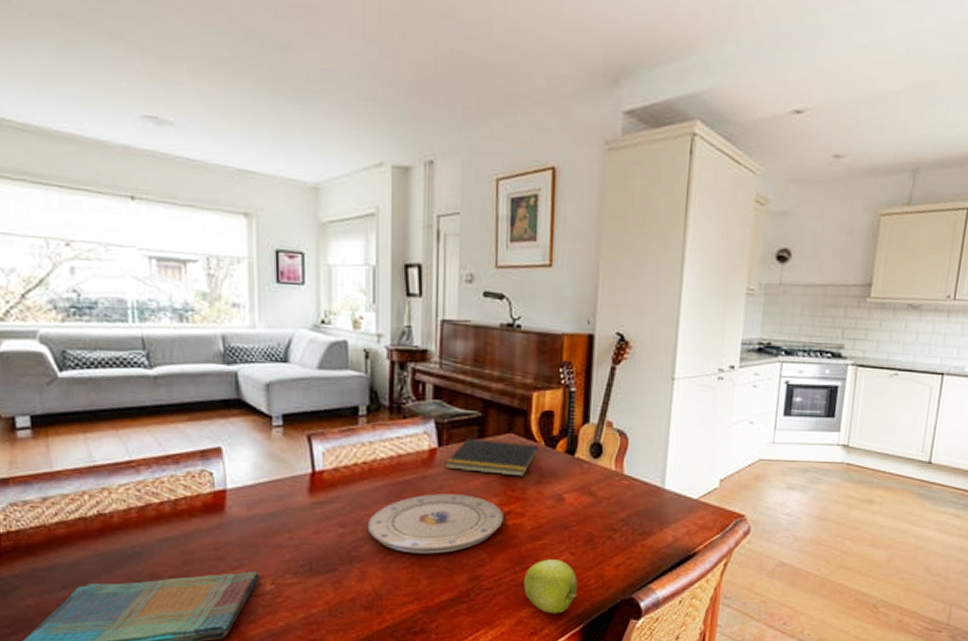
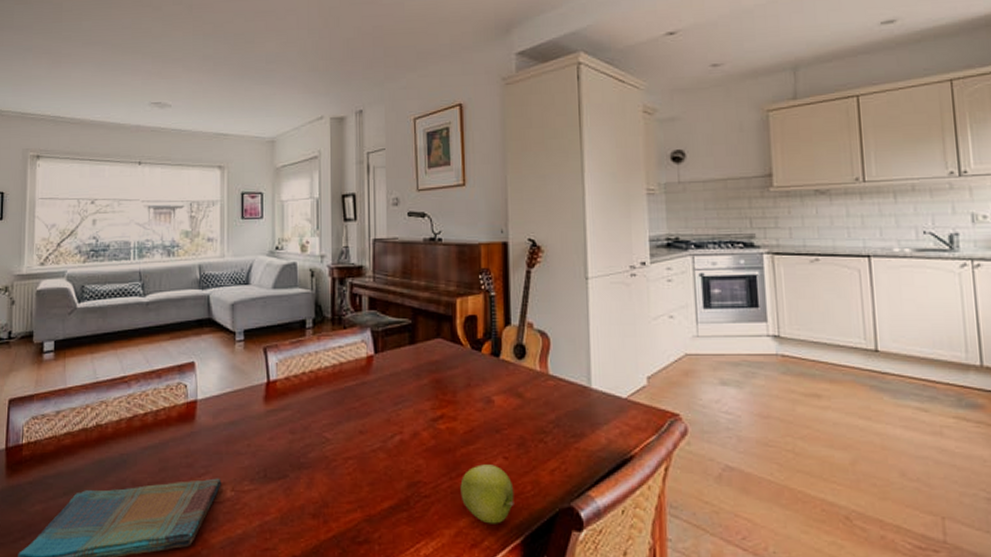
plate: present [367,494,503,554] -> none [314,399,437,460]
notepad: present [445,438,539,477] -> none [381,345,465,380]

